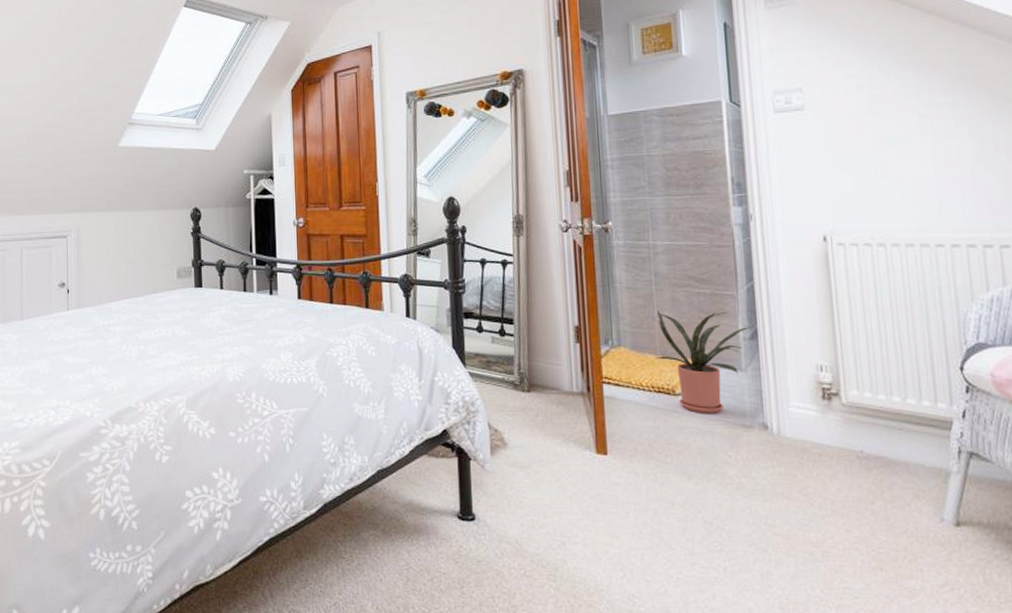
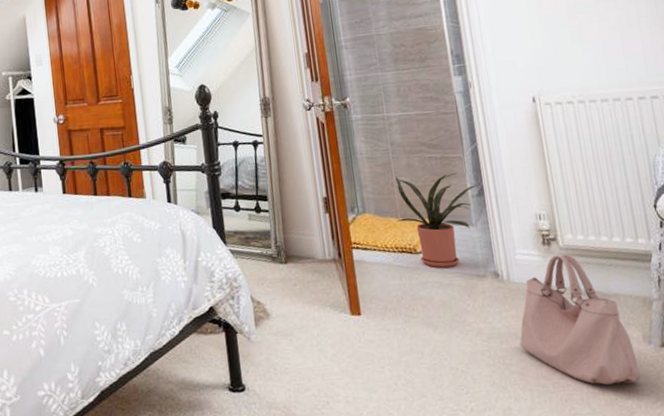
handbag: none [787,412,928,562] -> present [520,254,641,385]

